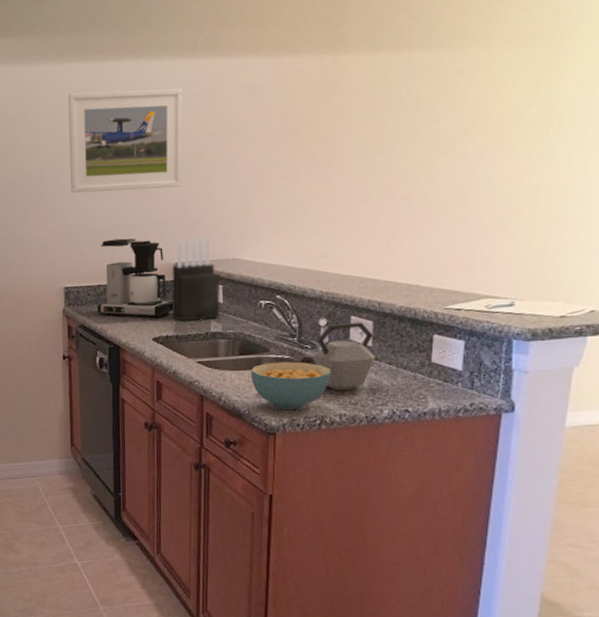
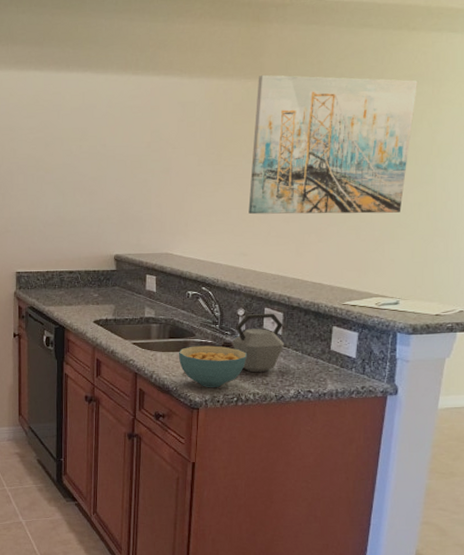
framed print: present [67,88,183,193] -> none [23,97,126,188]
coffee maker: present [97,238,174,318] -> none [45,230,113,303]
knife block: present [171,237,221,322] -> none [111,233,154,307]
wall art: none [329,40,532,210] -> present [248,74,417,215]

